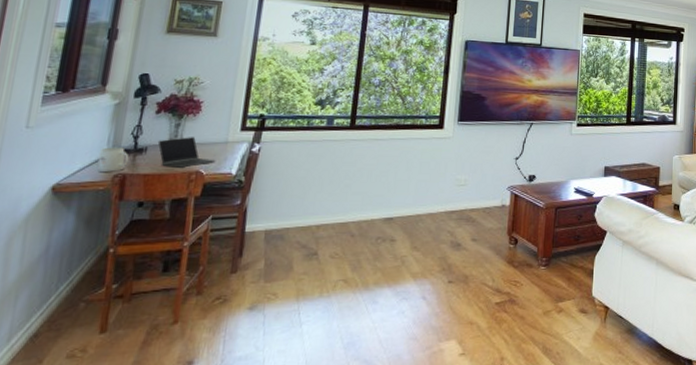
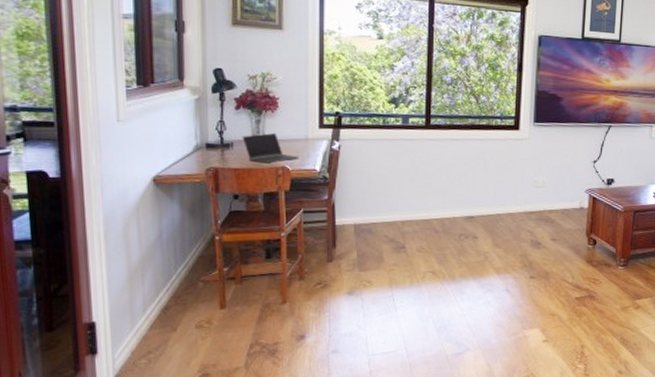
mug: present [97,147,130,172] -> none [189,142,218,166]

